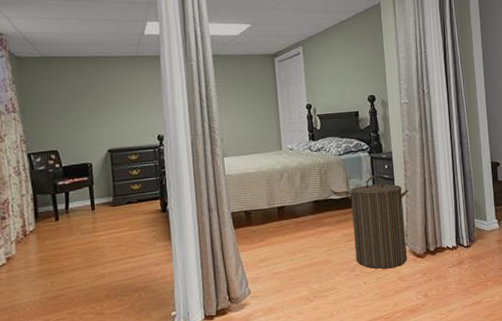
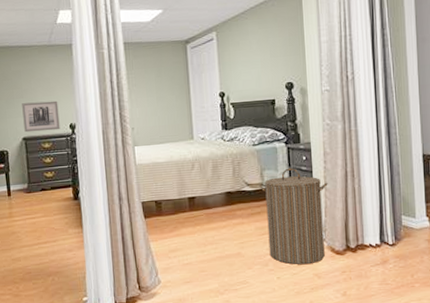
wall art: none [107,112,148,144] -> present [22,100,60,133]

